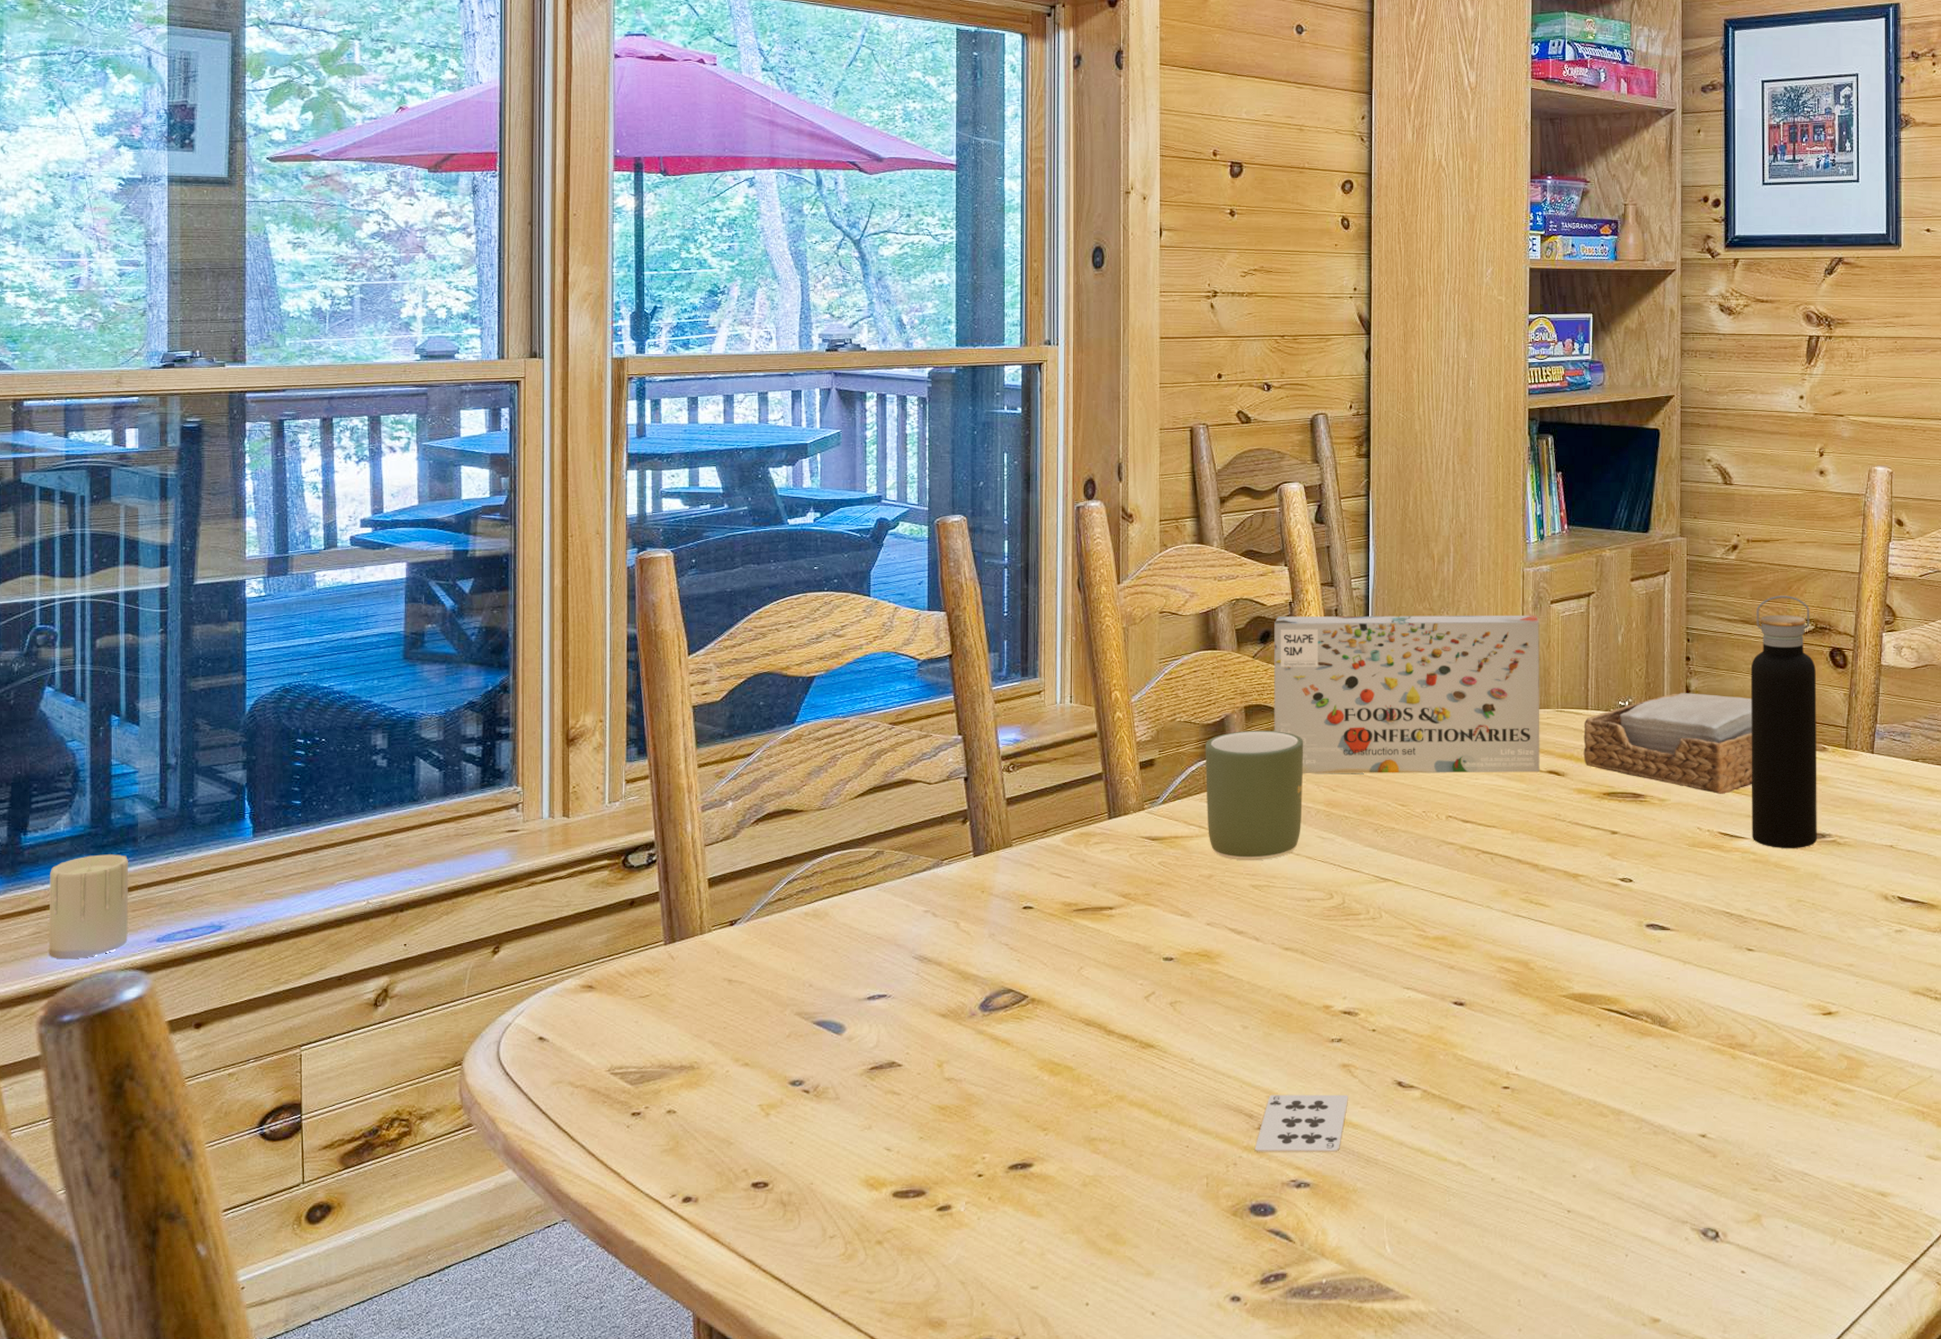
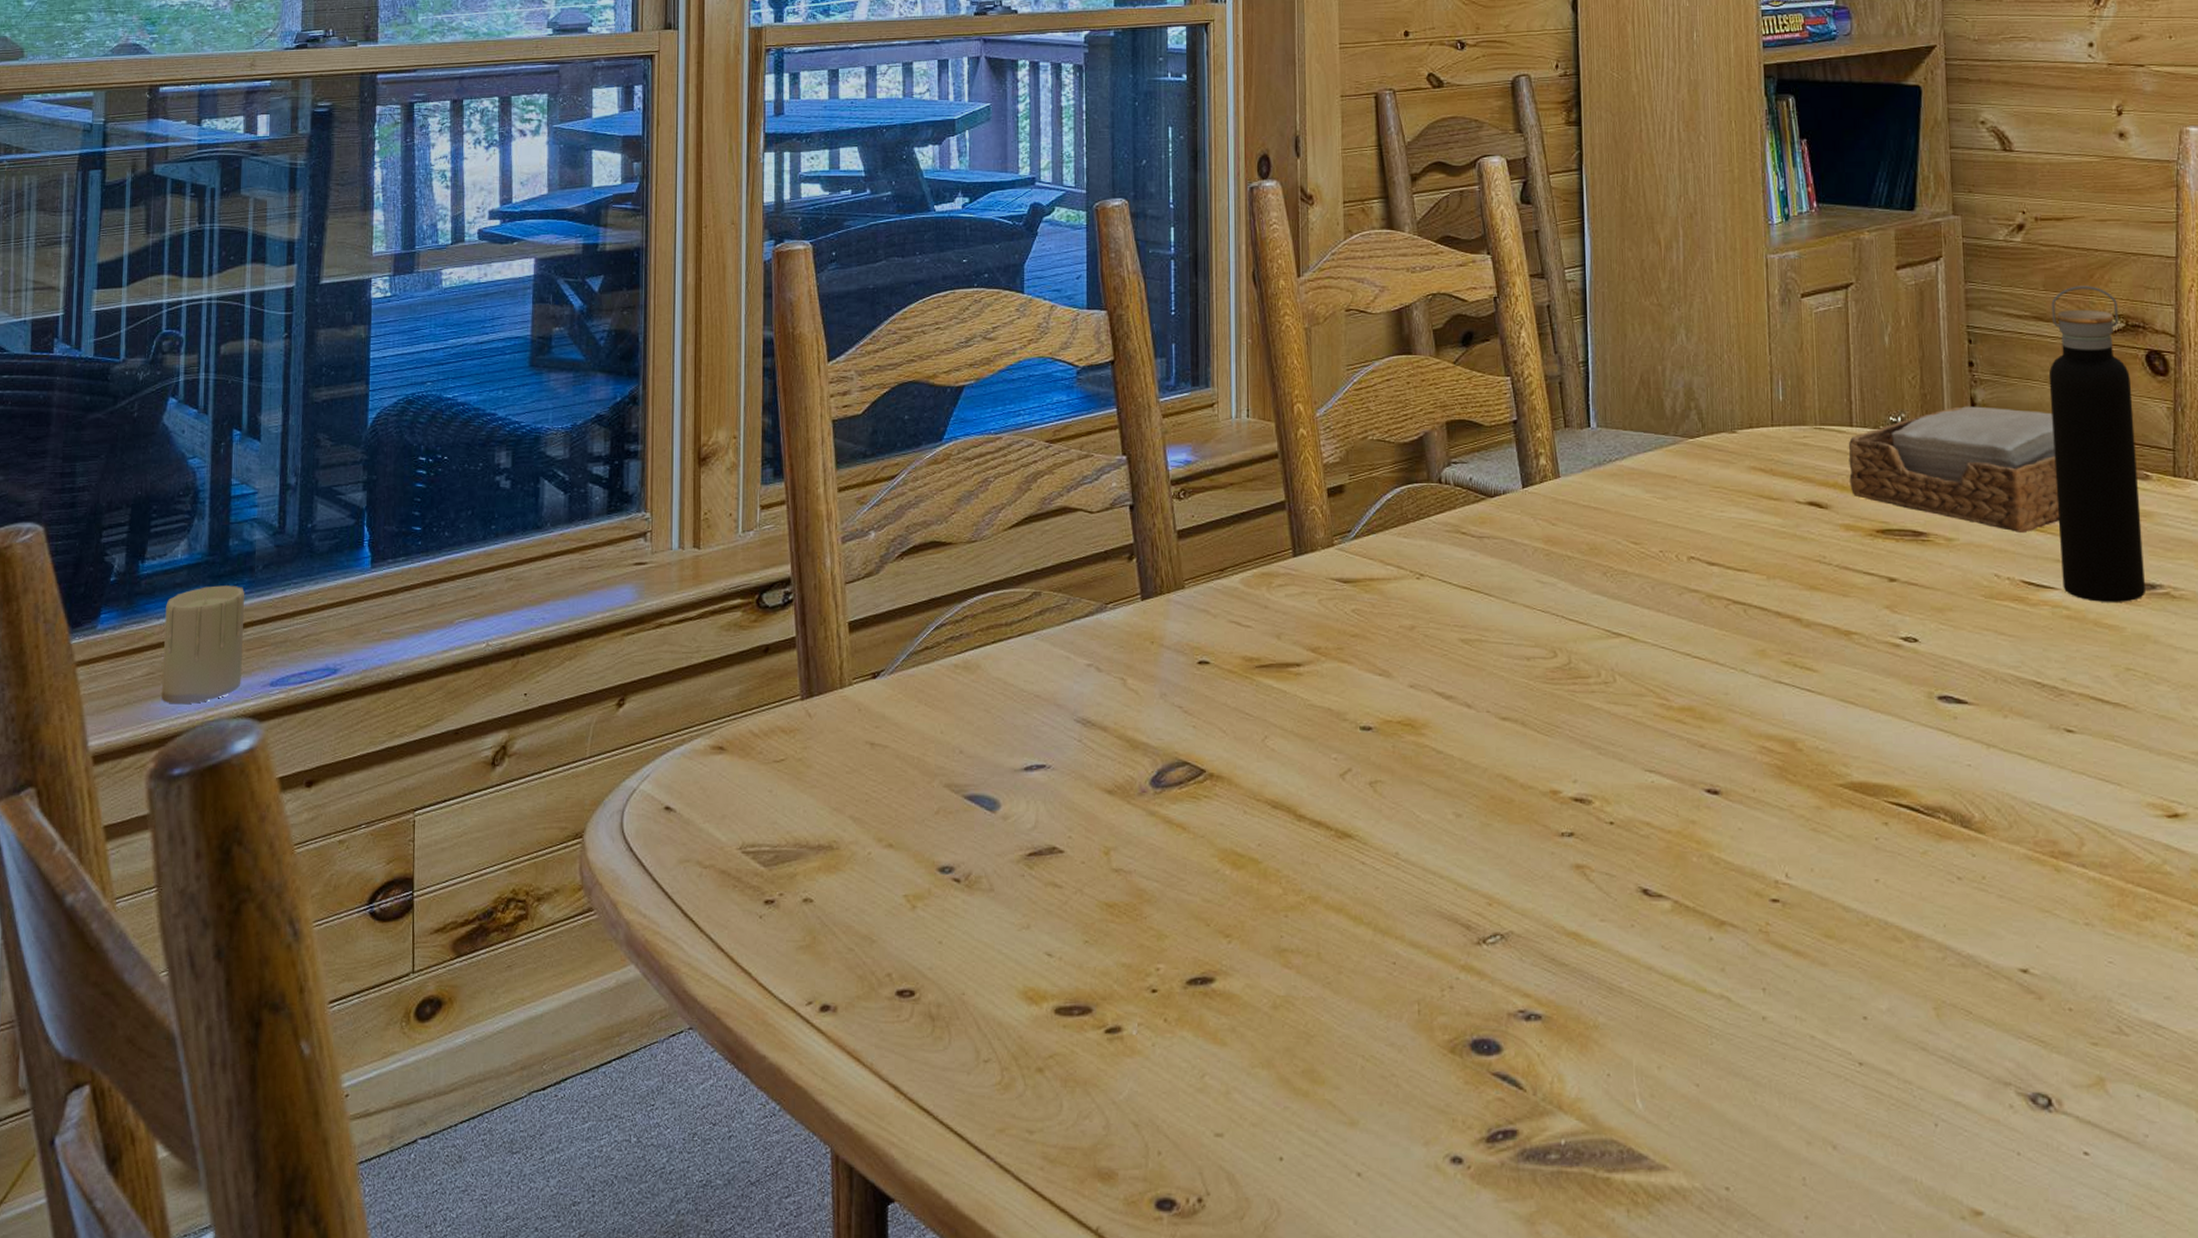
mug: present [1205,730,1304,861] -> none [1401,450,1517,610]
playing card: present [1254,1094,1348,1152] -> none [1474,900,1584,976]
board game: present [1274,615,1540,773] -> none [1477,311,1798,504]

